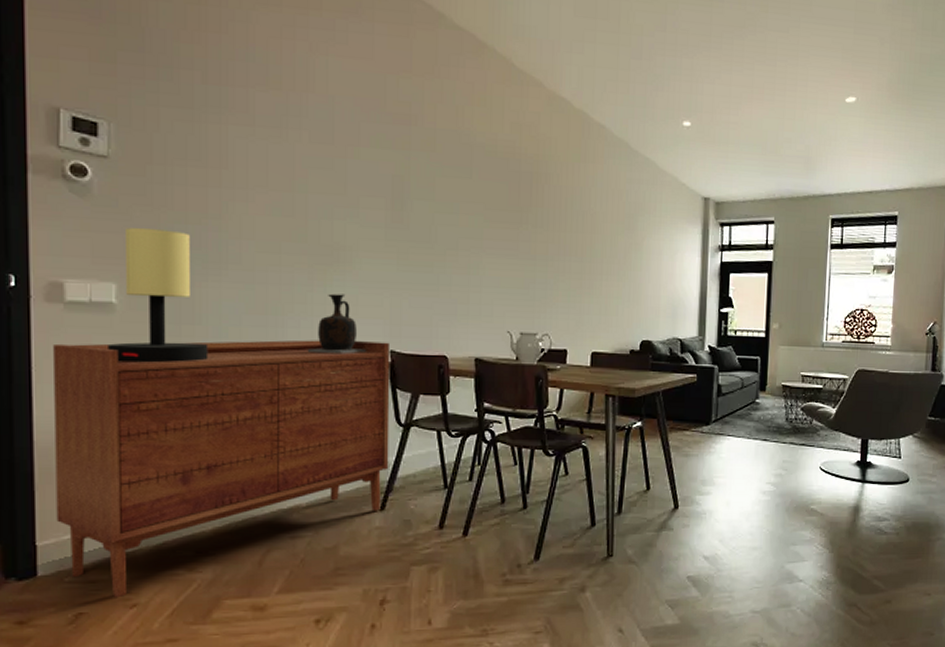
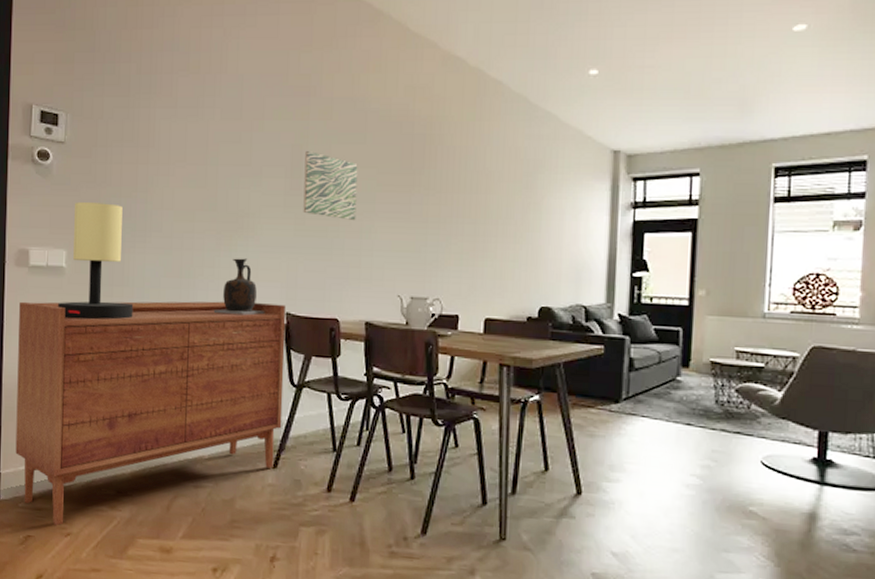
wall art: none [406,183,464,256] -> present [303,151,358,220]

